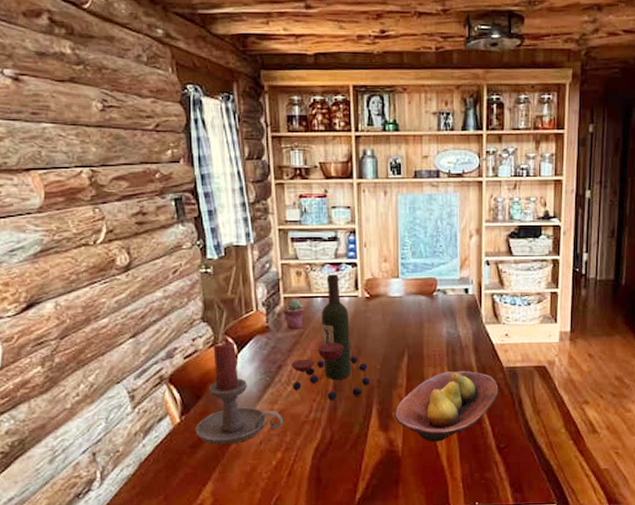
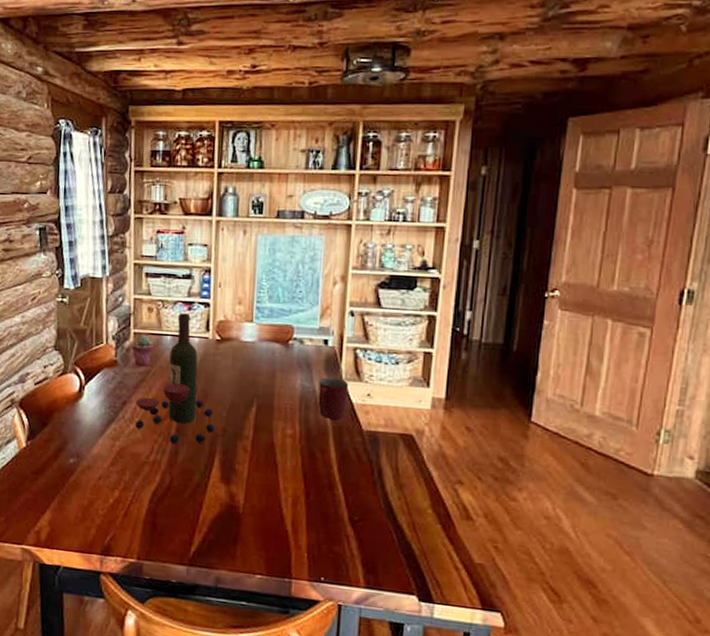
candle holder: present [195,341,283,445] -> none [39,371,123,476]
fruit bowl: present [395,370,499,442] -> none [238,428,356,504]
mug: none [463,323,489,360] -> present [318,377,349,420]

